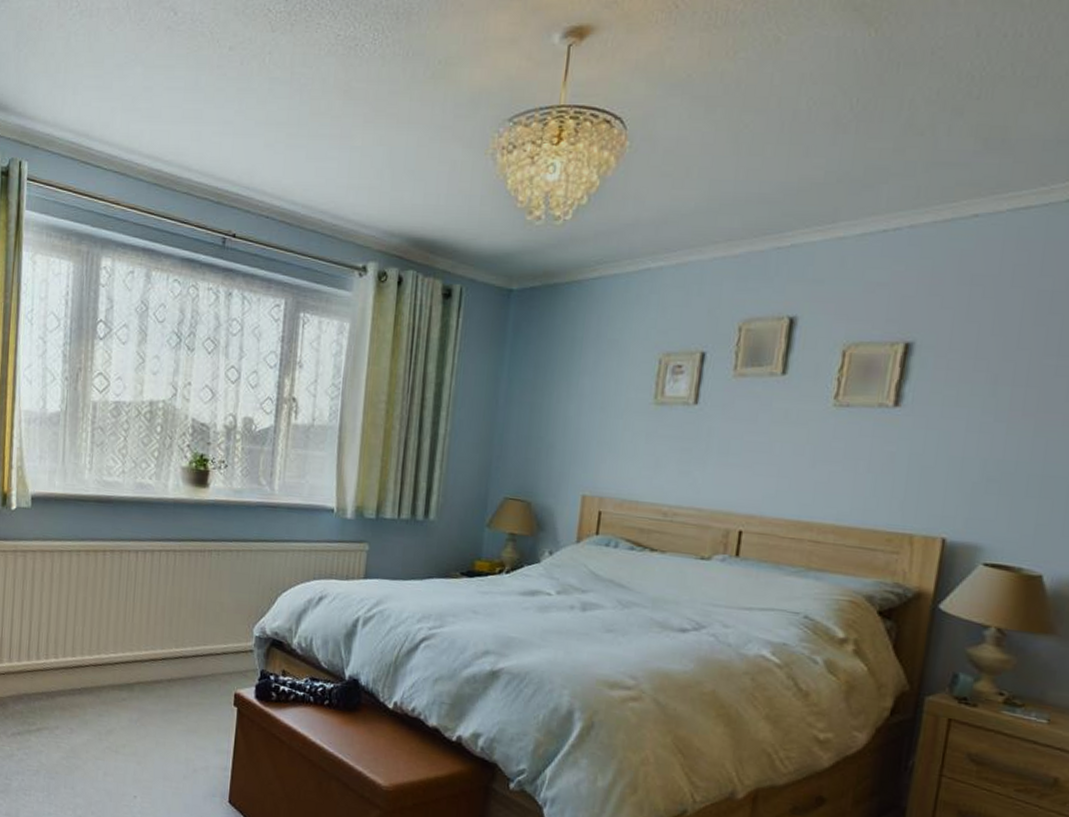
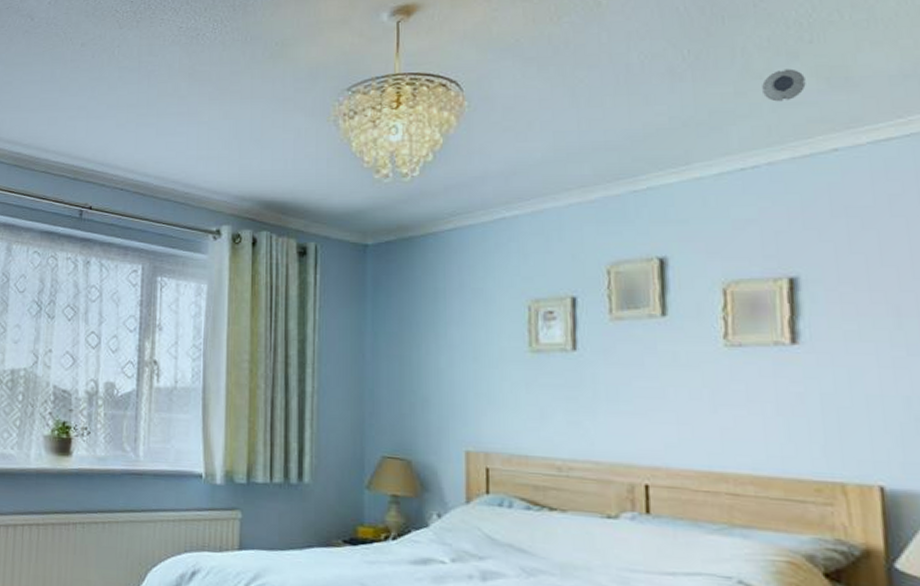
smoke detector: none [920,126,965,161] -> present [762,69,806,102]

